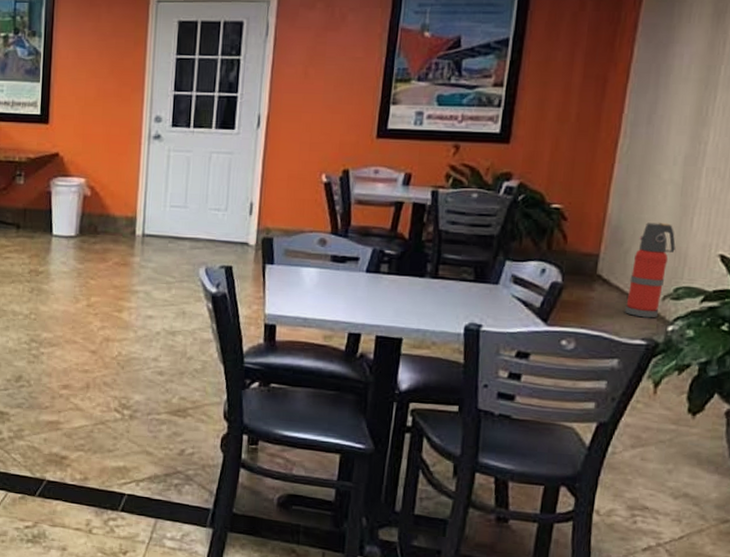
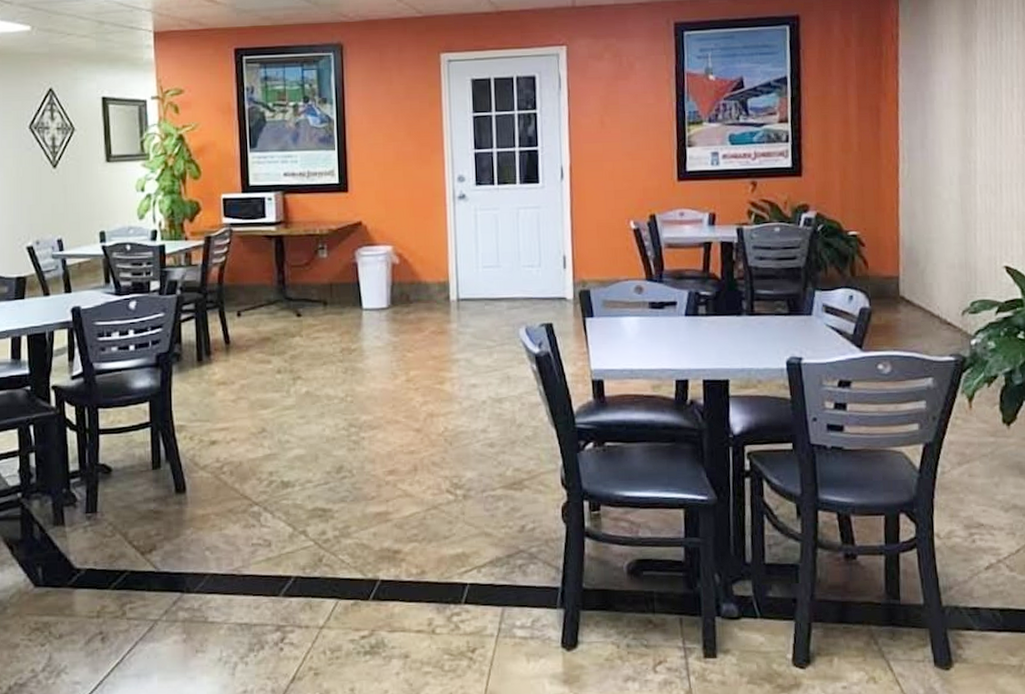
fire extinguisher: present [624,222,676,318] -> none [930,241,965,334]

